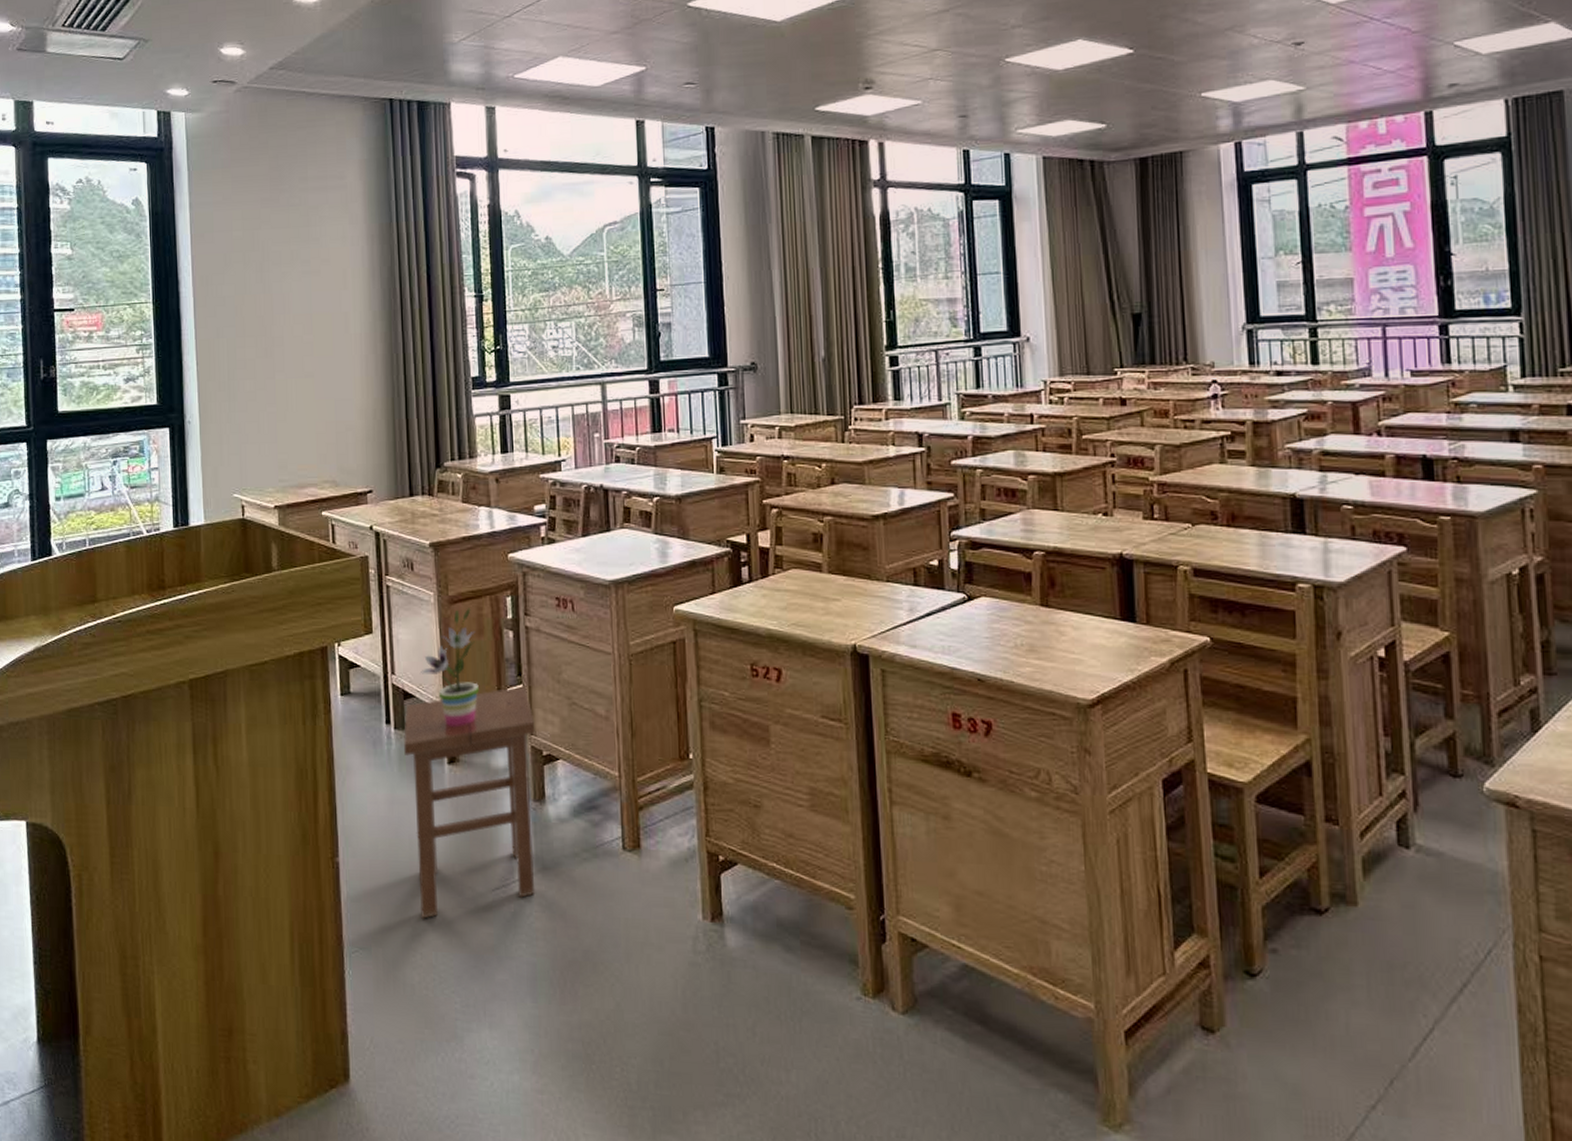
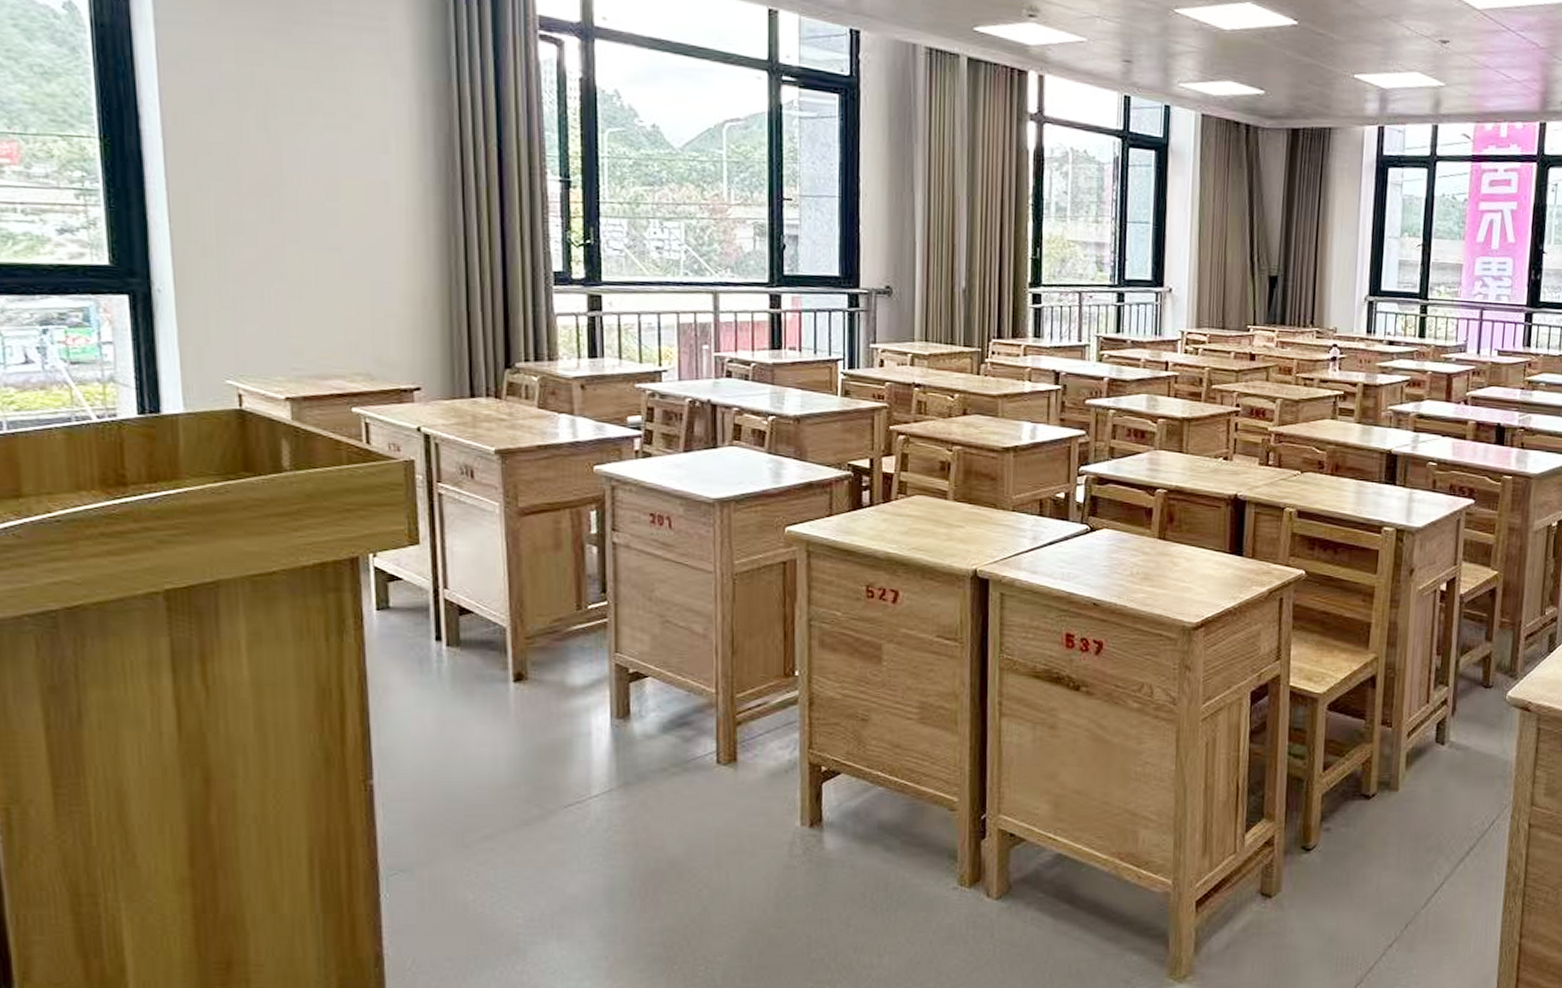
stool: present [404,686,535,919] -> none [458,603,621,838]
potted plant: present [419,608,479,726] -> none [480,521,554,644]

